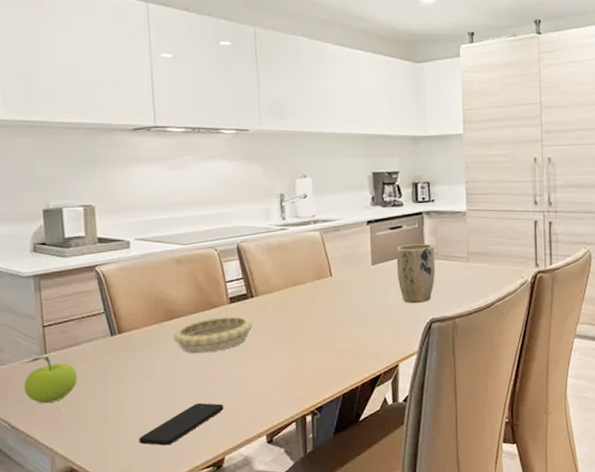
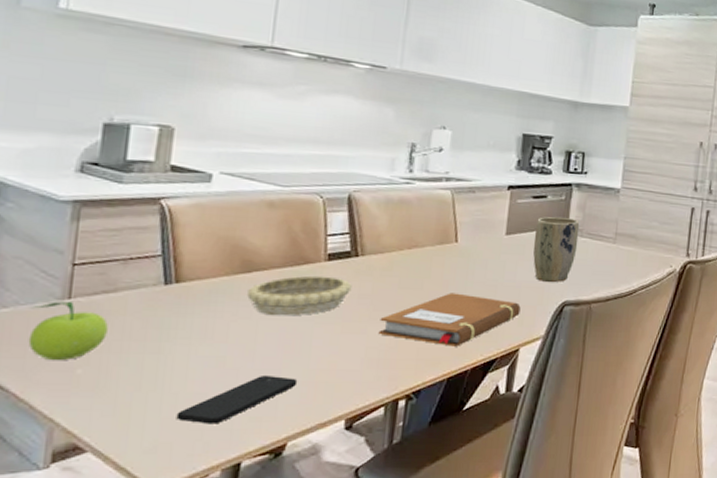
notebook: none [279,320,395,367] -> present [378,293,521,347]

